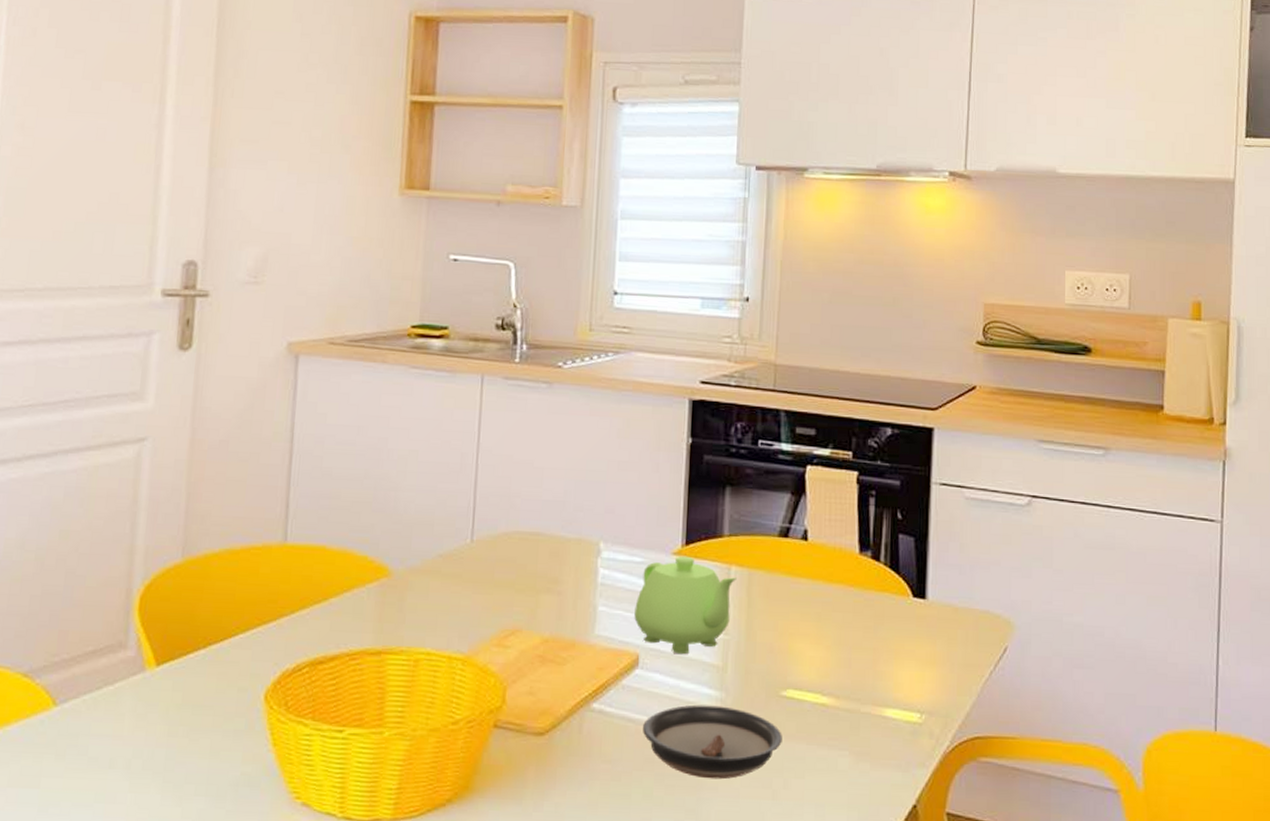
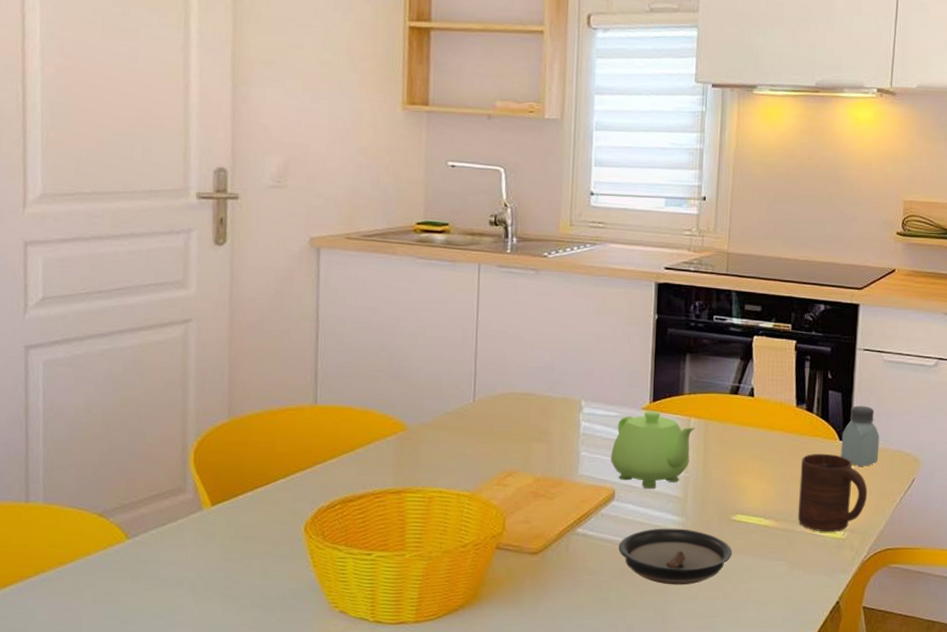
cup: none [864,612,949,715] -> present [798,453,868,533]
saltshaker: none [915,553,962,630] -> present [841,405,880,466]

